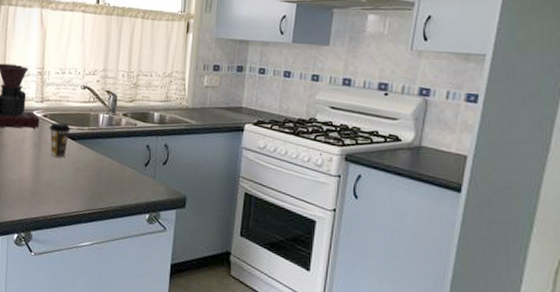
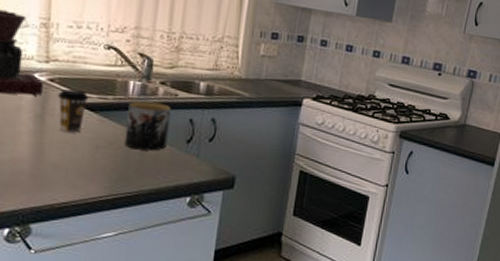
mug: none [96,131,132,173] -> present [124,101,171,151]

